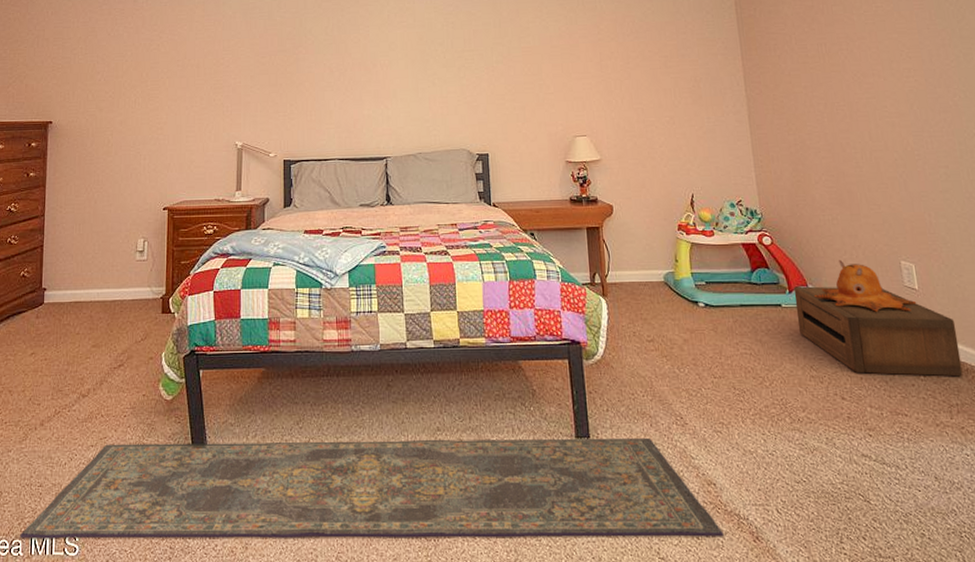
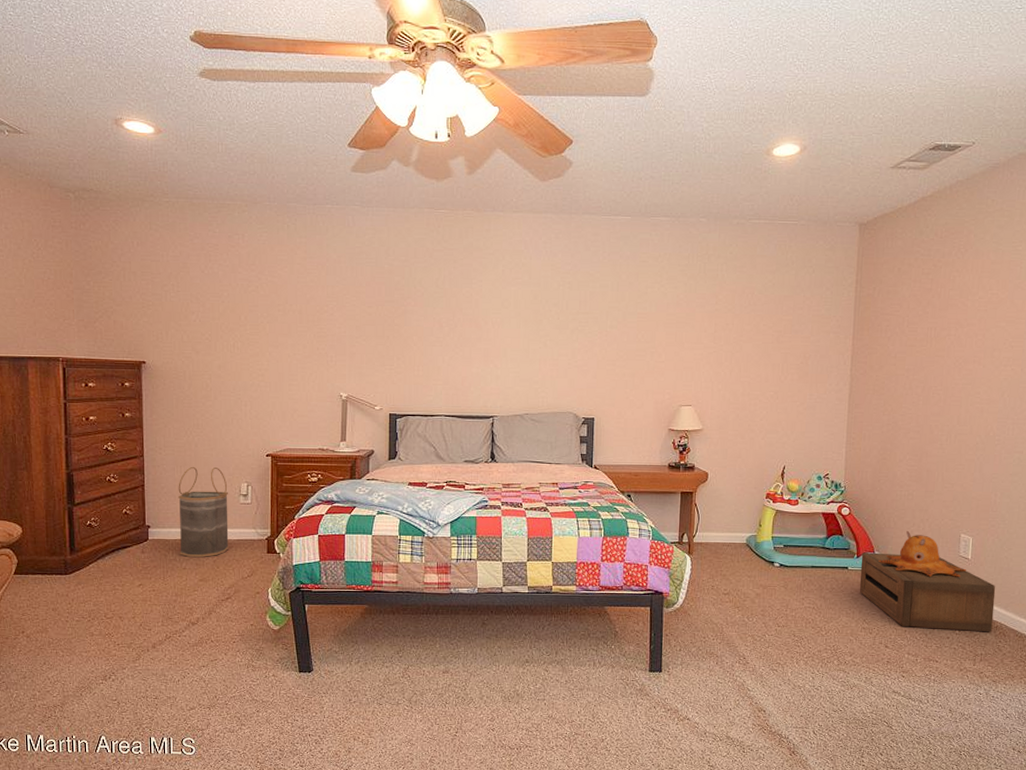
rug: present [20,437,724,539] -> none [139,665,766,751]
basket: none [74,223,124,321] -> present [178,466,229,557]

